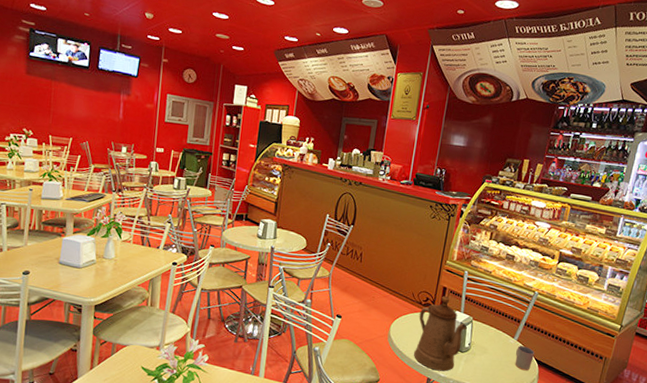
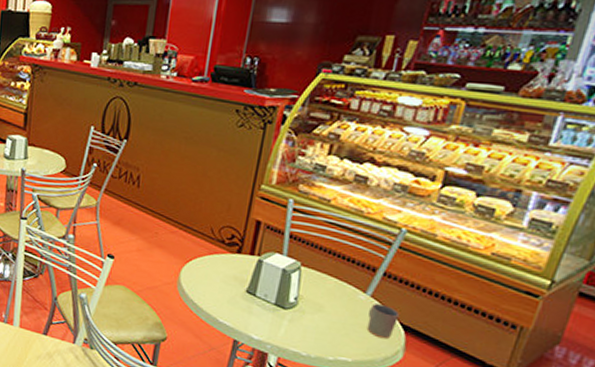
coffee pot: present [414,296,467,372] -> none [214,233,292,333]

